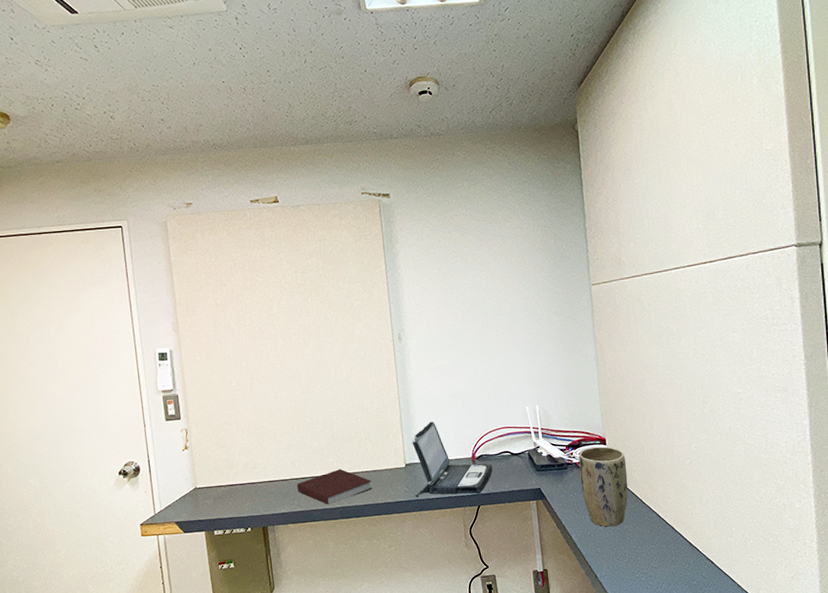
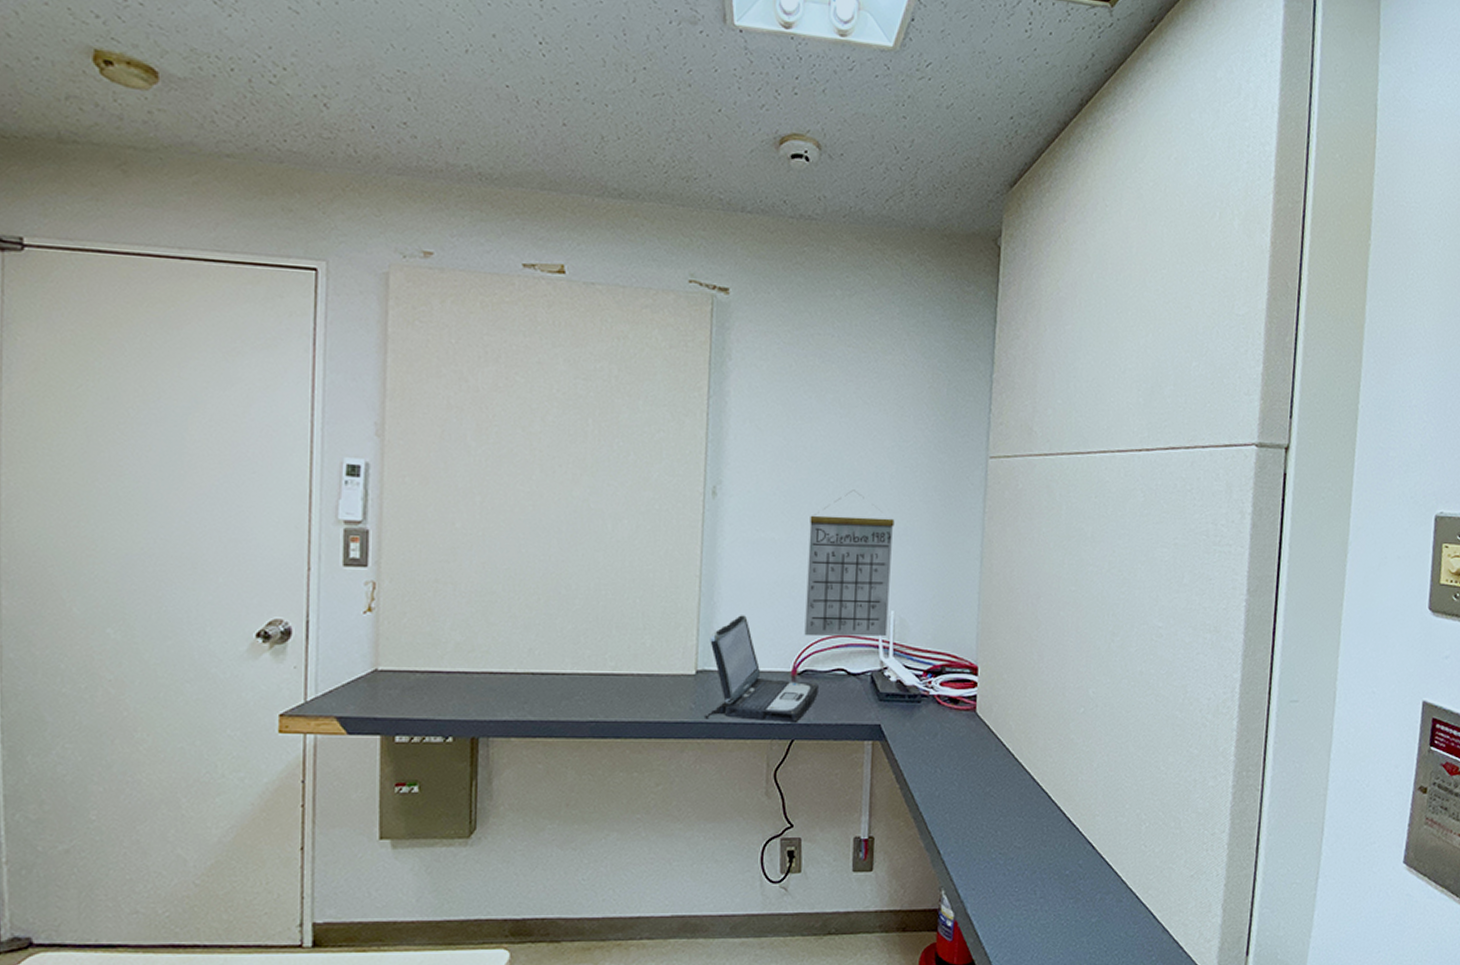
notebook: present [297,469,372,504] -> none [531,666,643,715]
calendar: none [469,322,536,431] -> present [804,490,895,637]
plant pot: present [578,446,628,527] -> none [936,676,1001,787]

